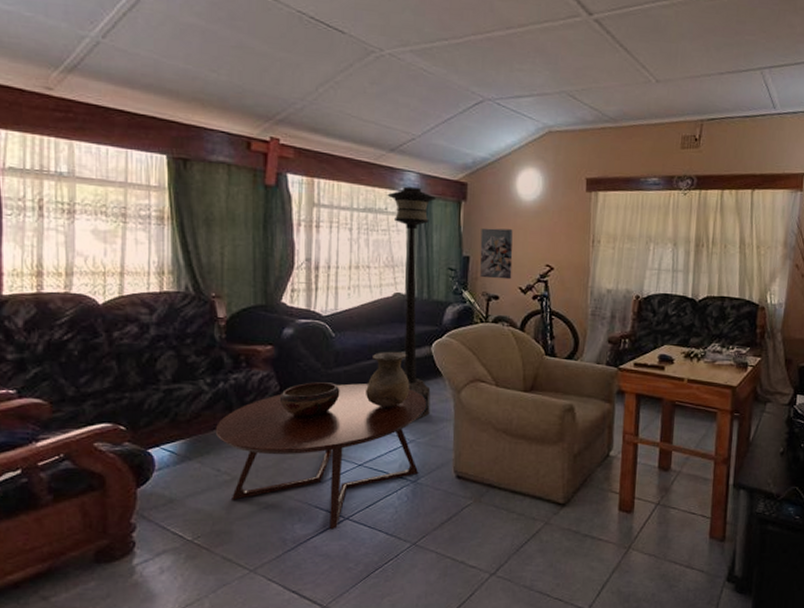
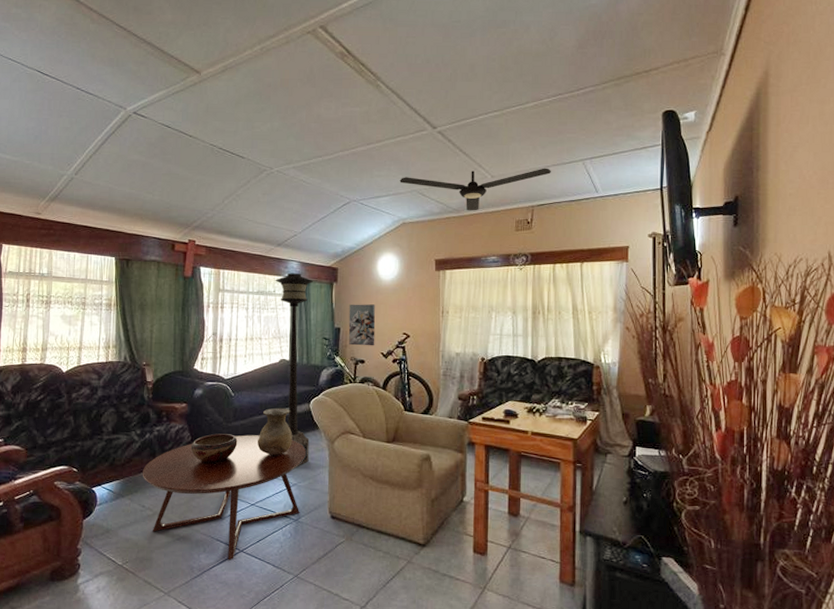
ceiling fan: none [546,72,725,122] -> present [399,168,551,211]

